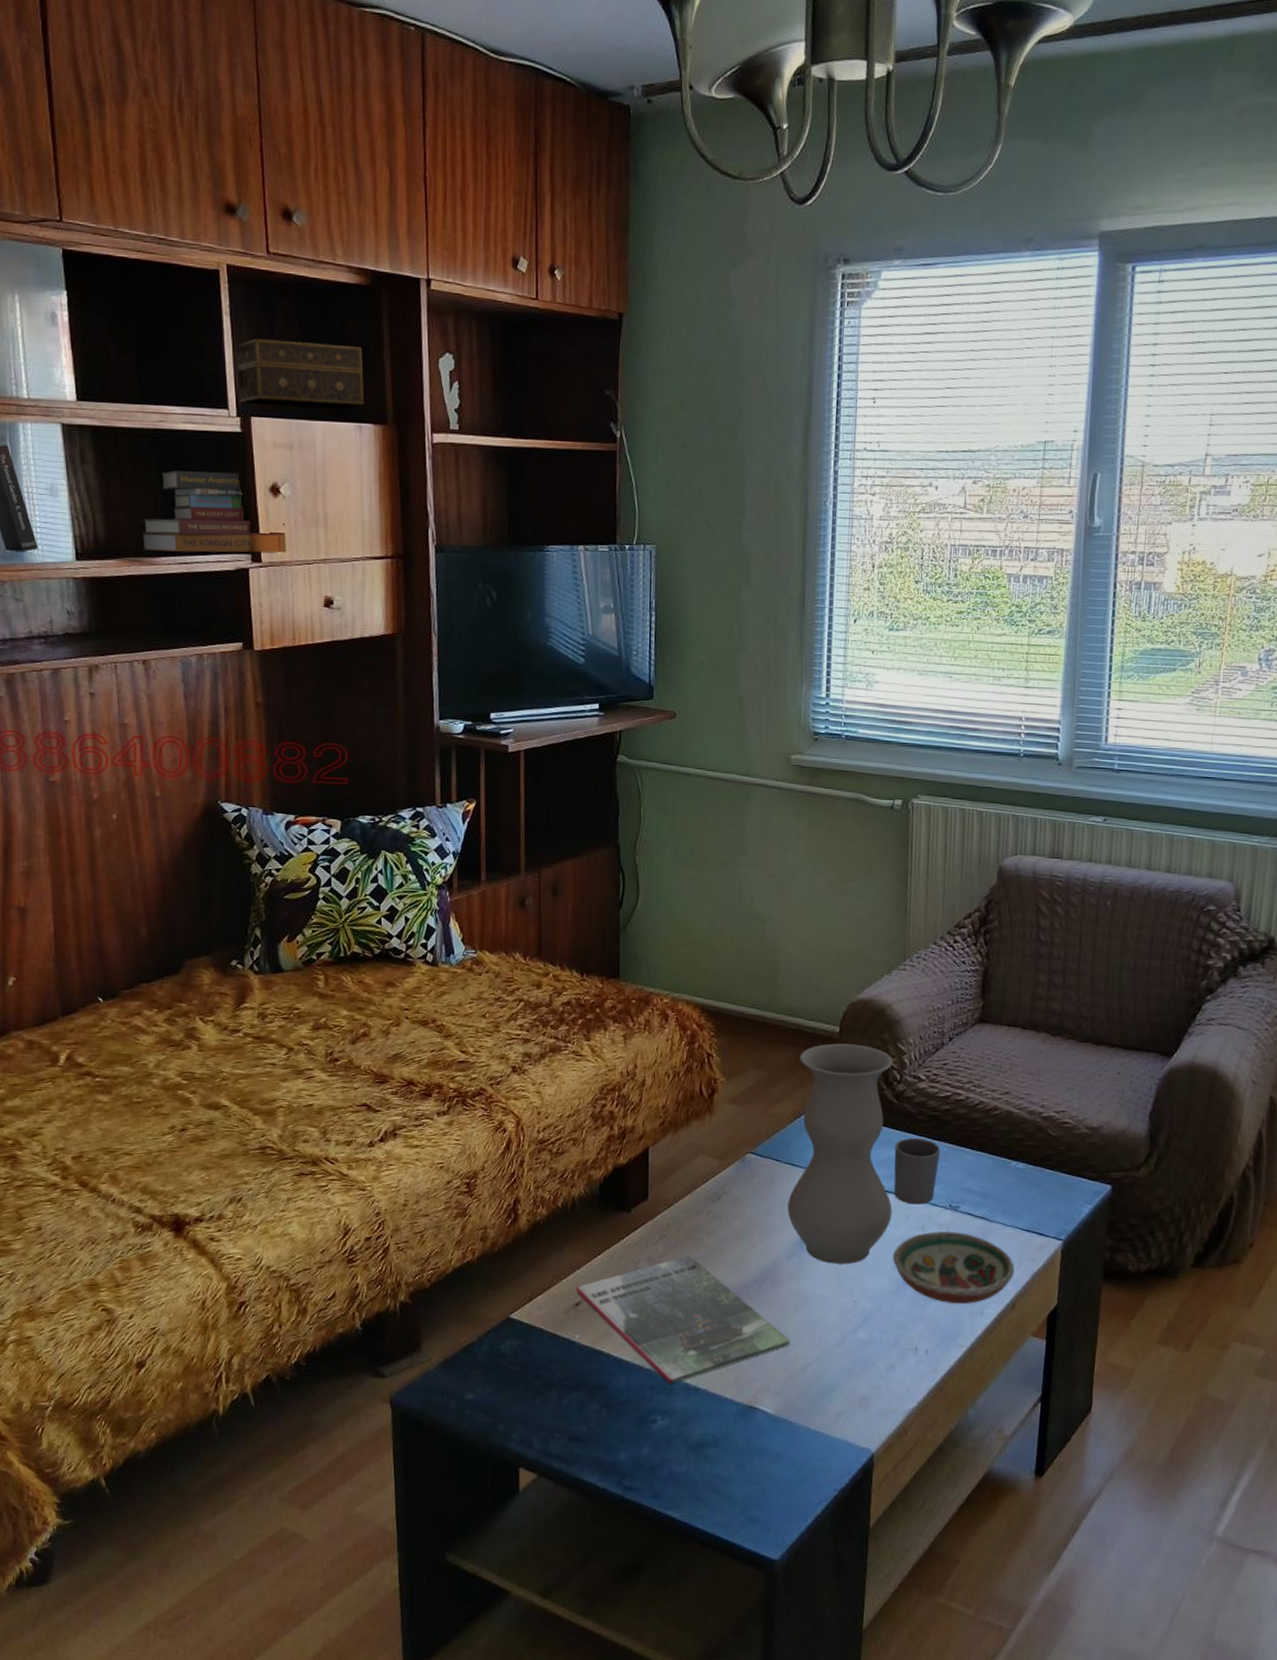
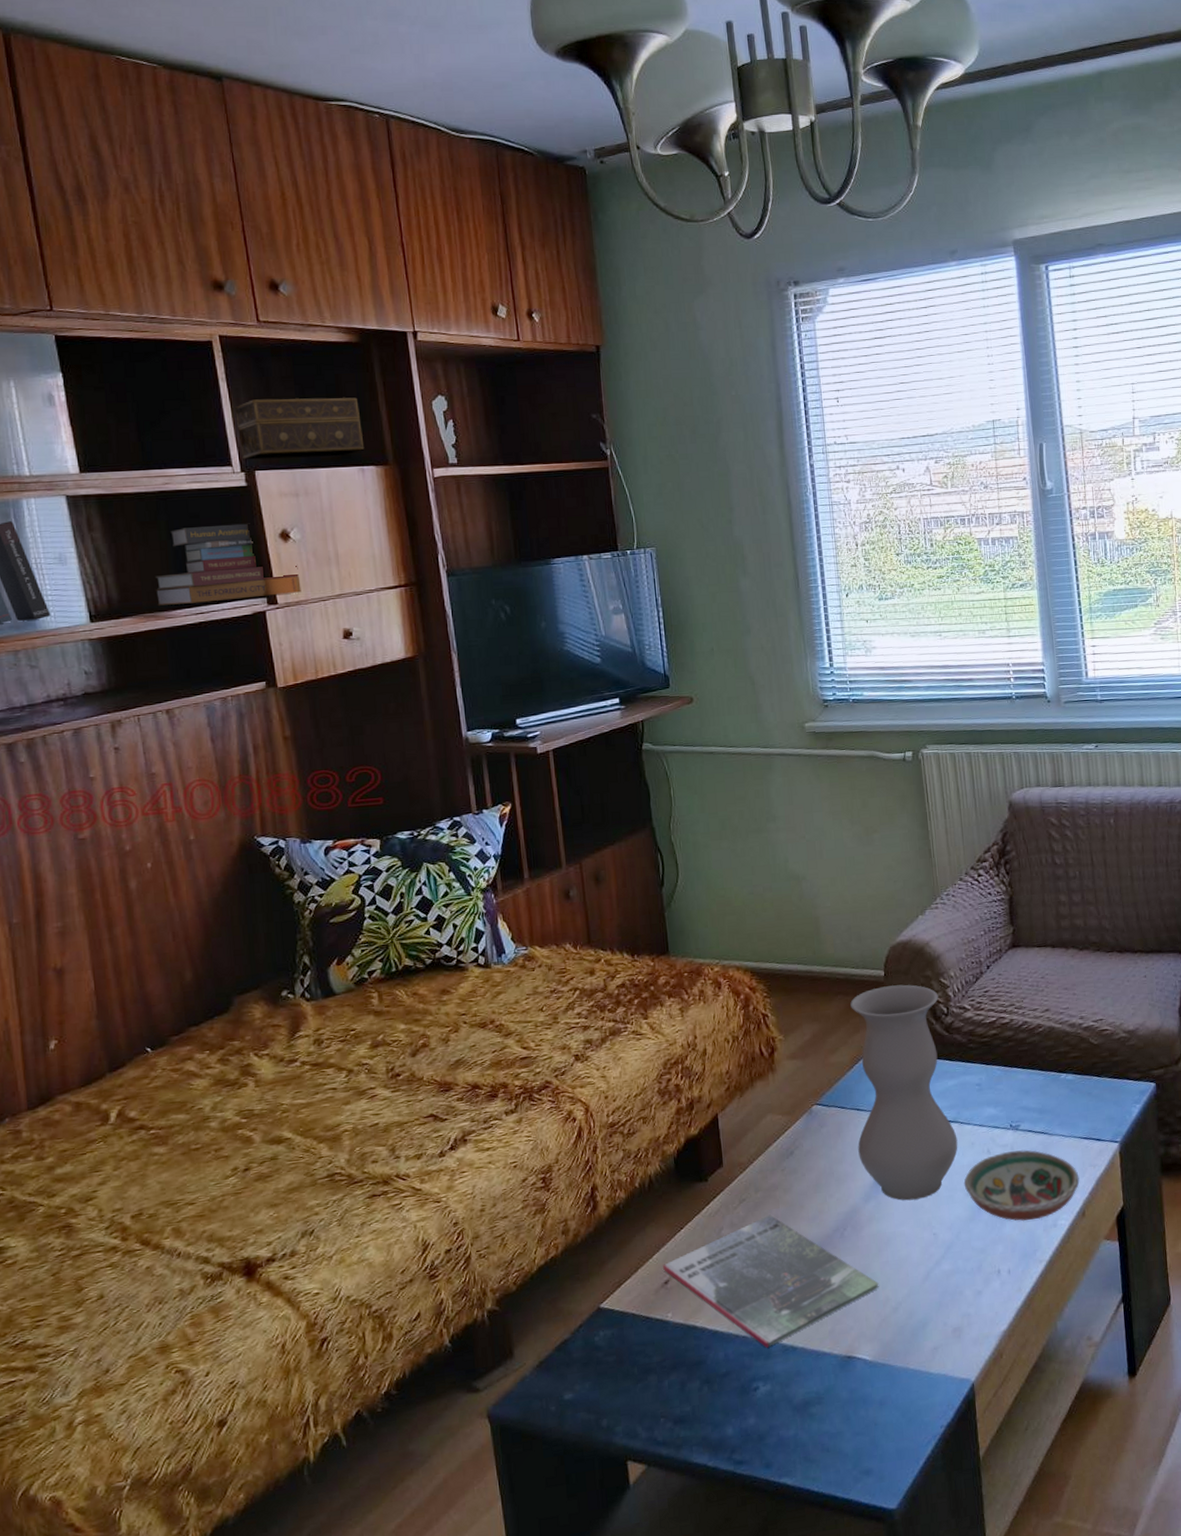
mug: present [893,1137,941,1205] -> none [951,1065,995,1131]

